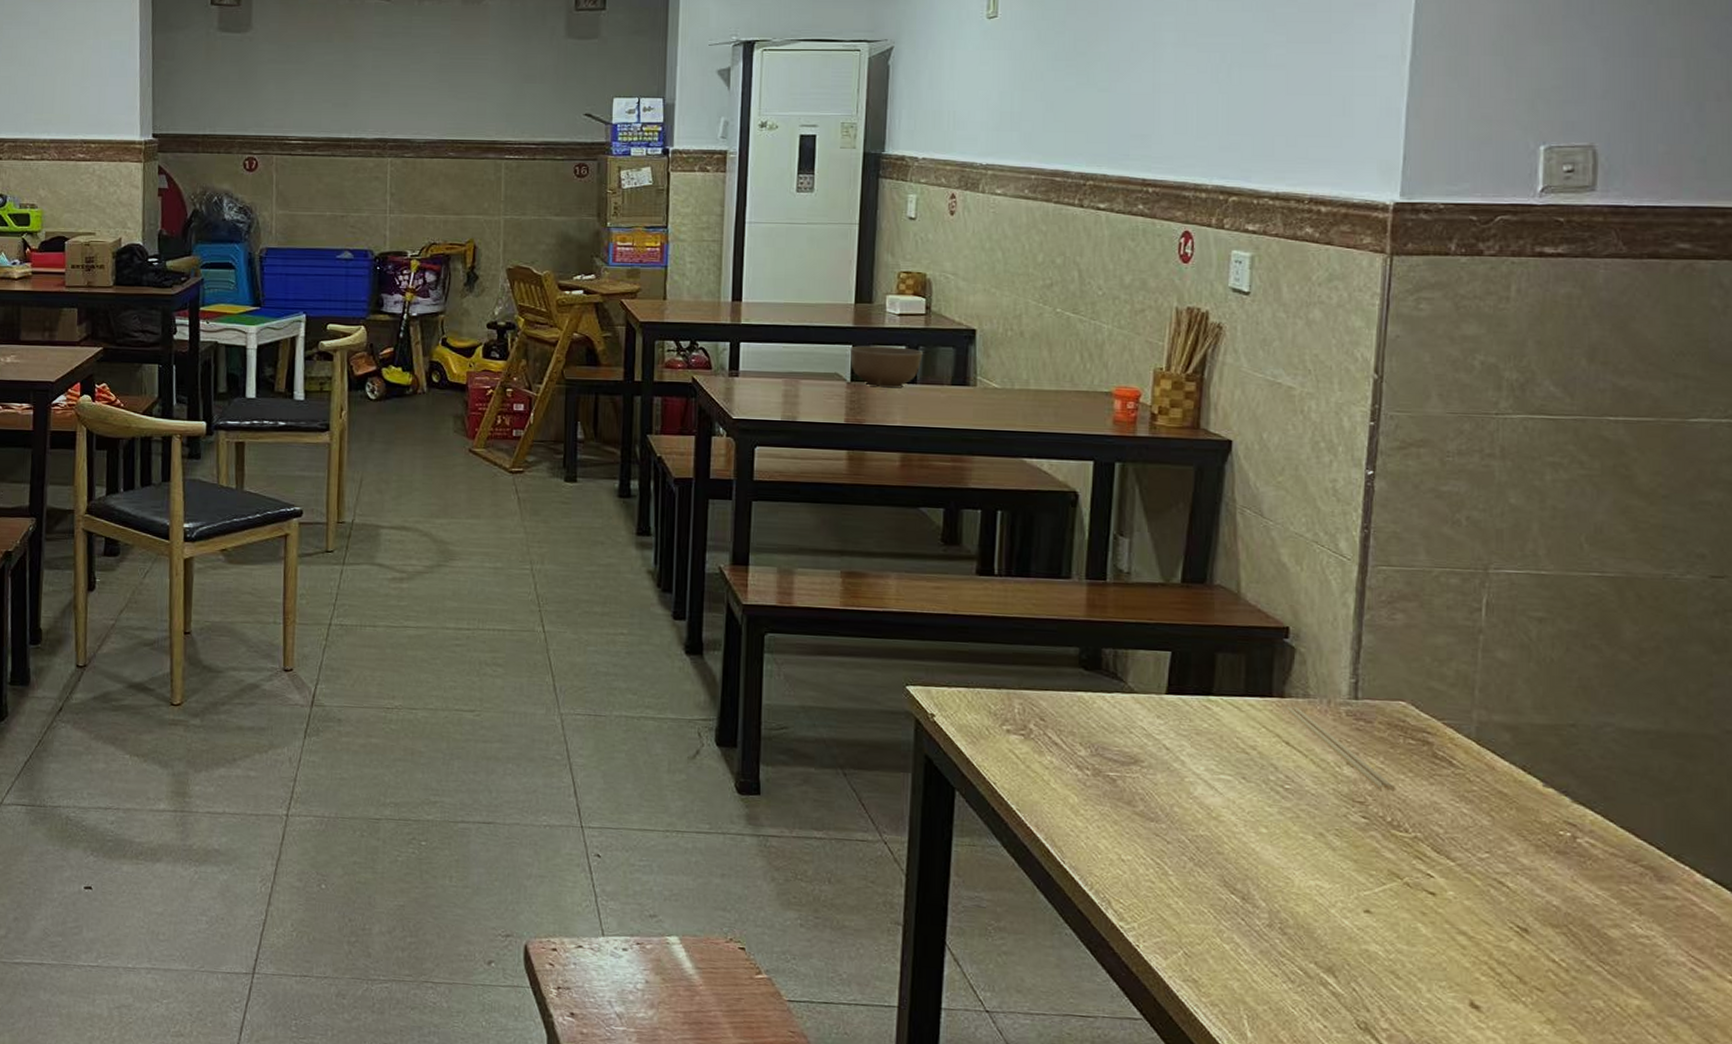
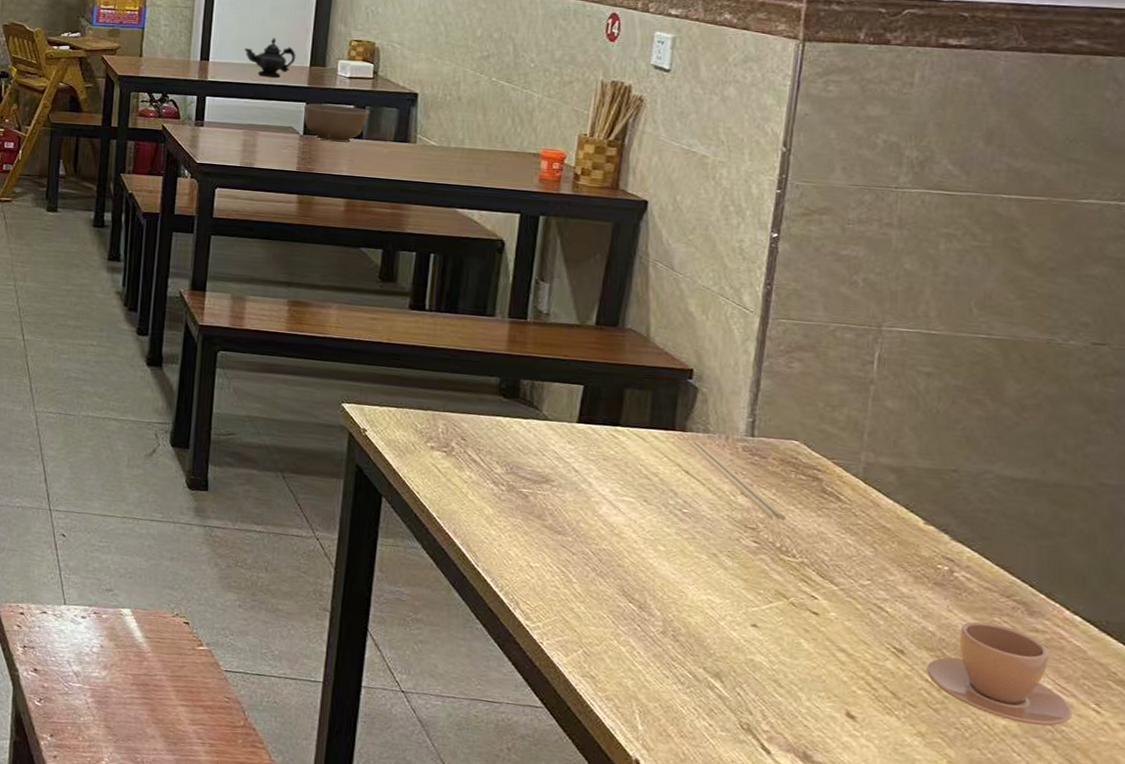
teapot: none [780,272,839,319] -> present [244,37,296,79]
teacup: none [1553,891,1707,1003] -> present [926,621,1072,726]

